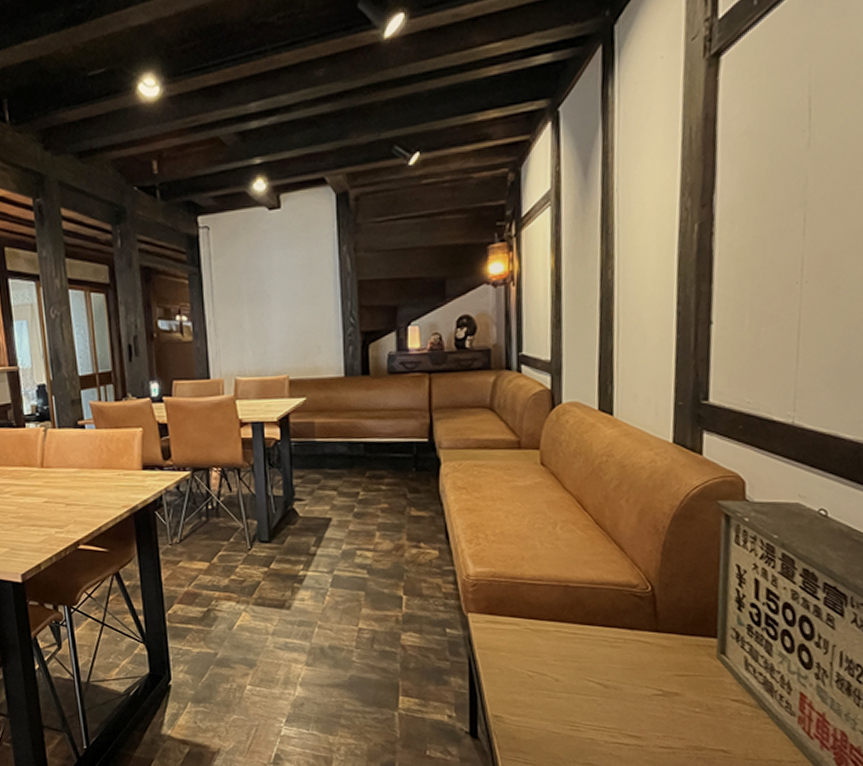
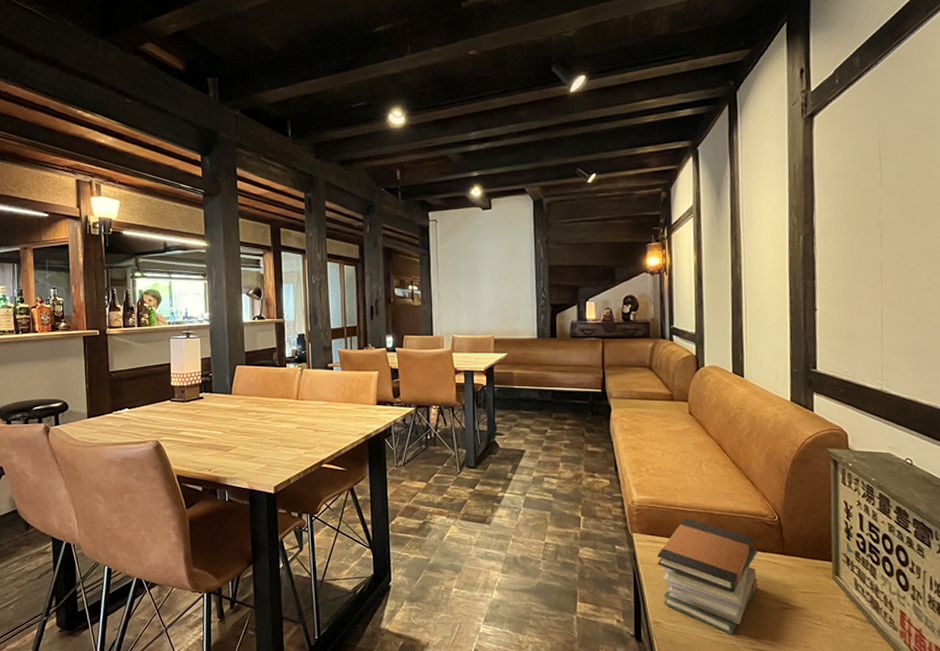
book stack: none [498,593,625,728] -> present [657,518,759,636]

